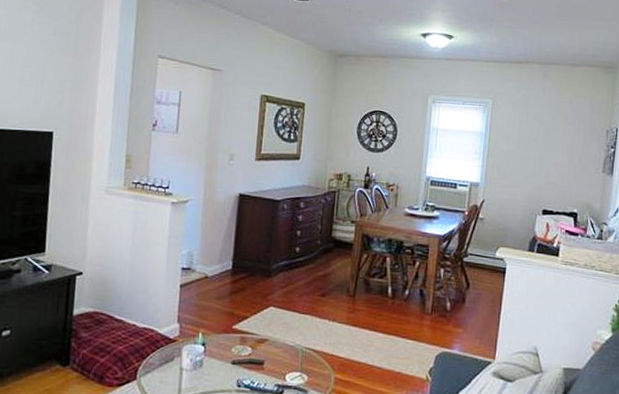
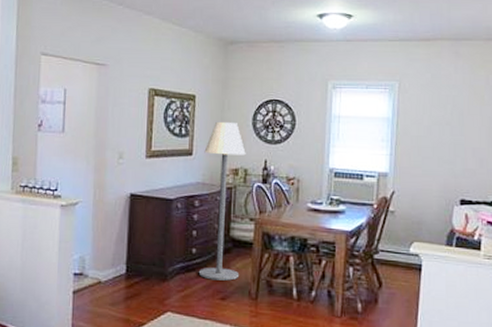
floor lamp: none [302,129,350,279] -> present [199,121,246,281]

